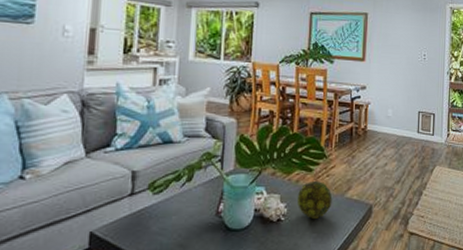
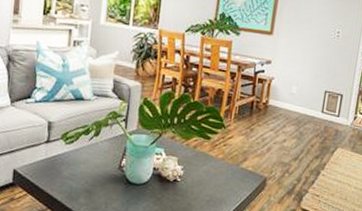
decorative ball: present [296,180,333,219] -> none [193,148,228,184]

